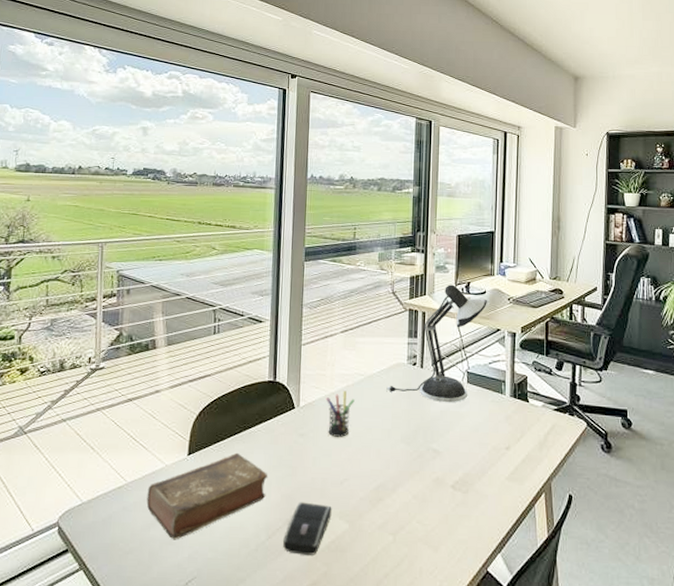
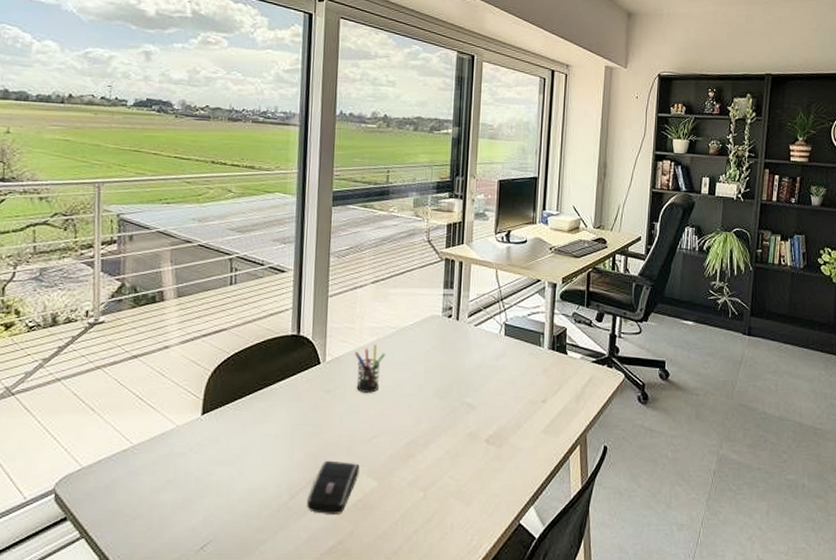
book: present [146,452,268,540] -> none [155,411,291,504]
desk lamp: present [386,284,487,403] -> none [419,233,528,356]

